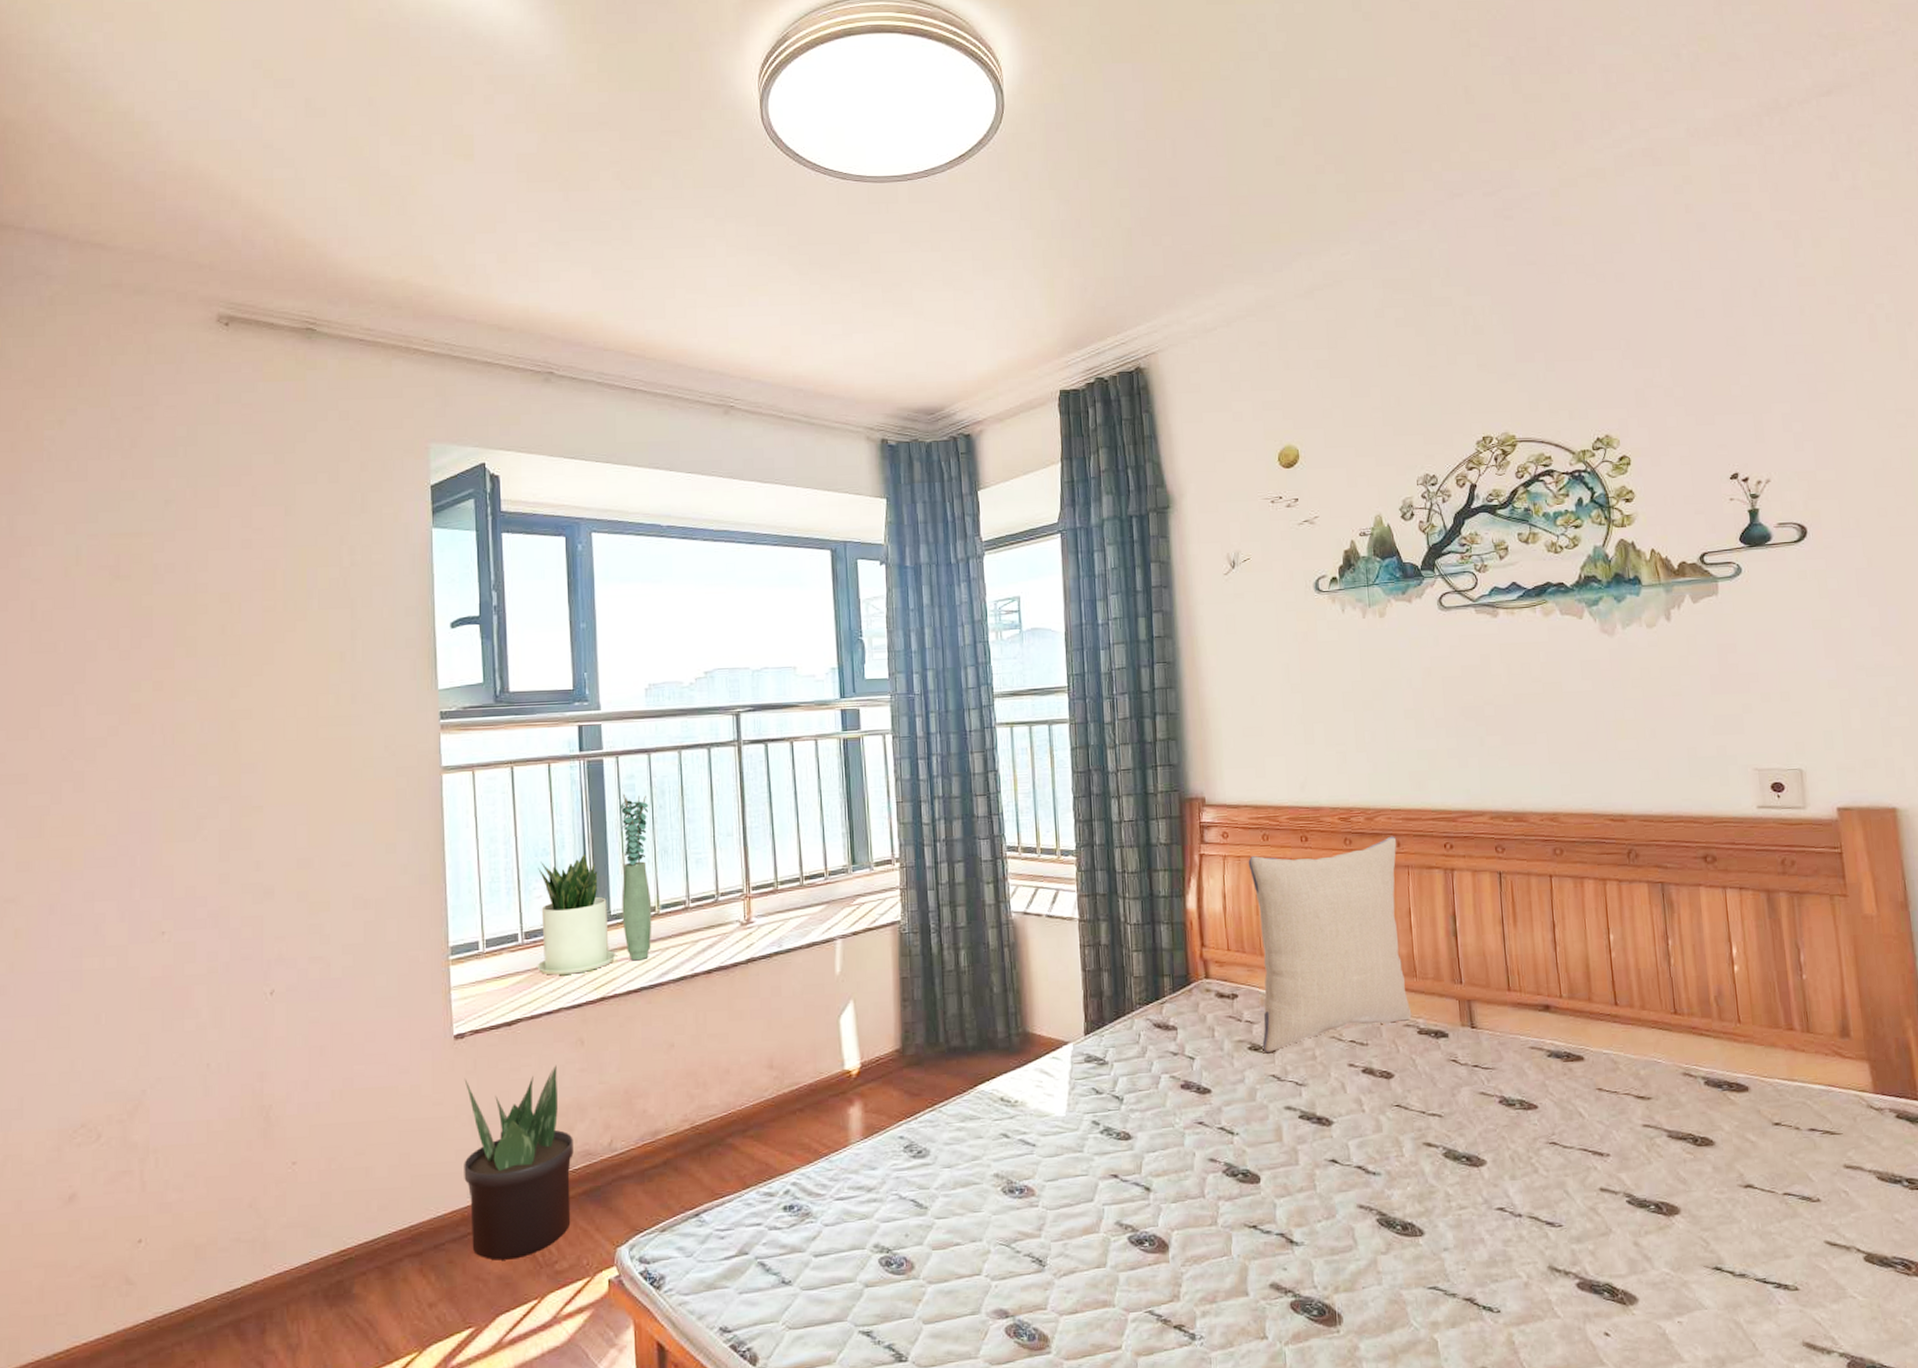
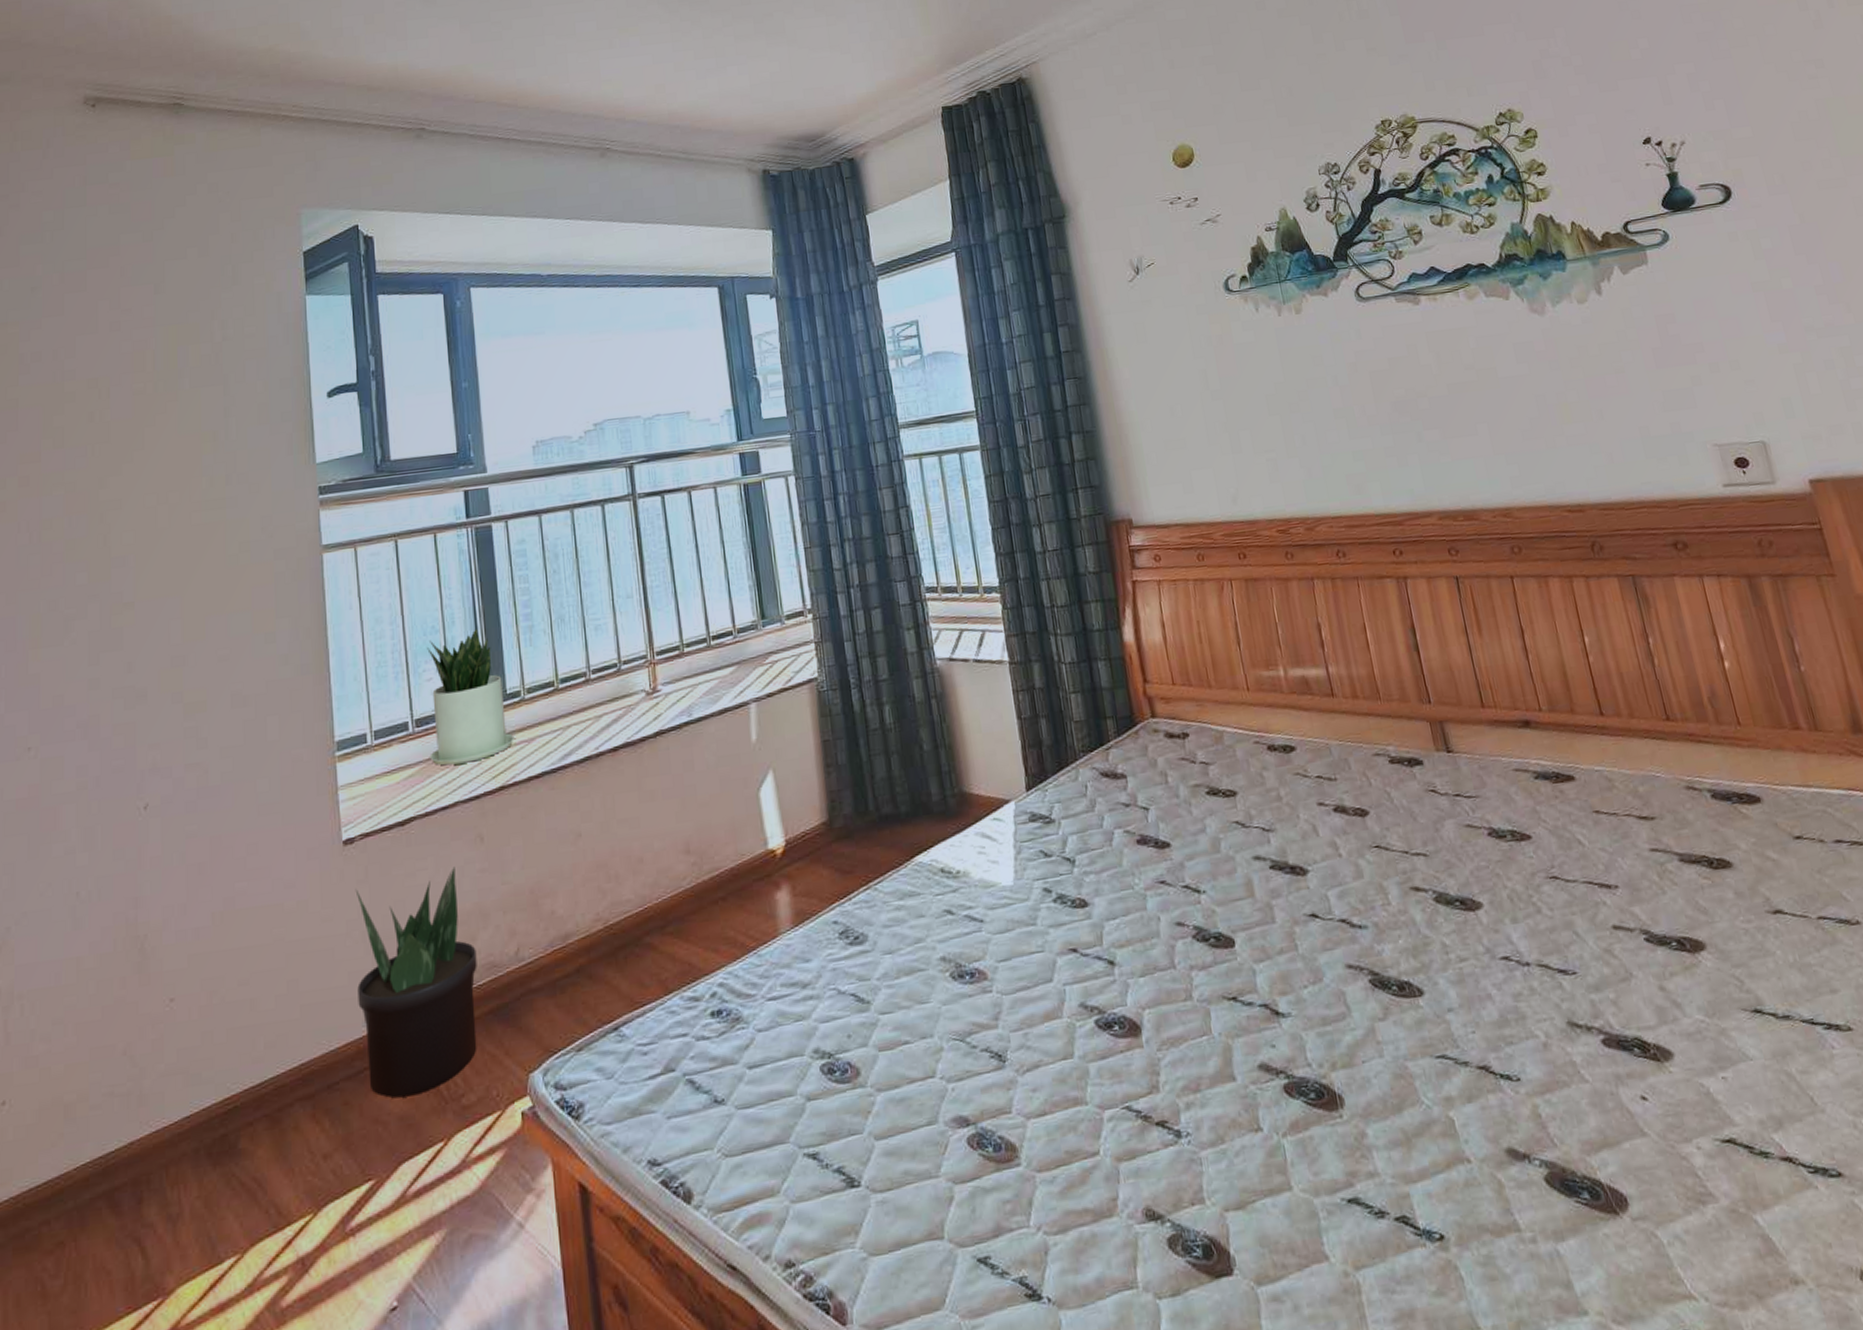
vase: present [619,794,652,961] -> none [511,560,552,744]
pillow: present [1248,836,1412,1054] -> none [1185,545,1381,798]

